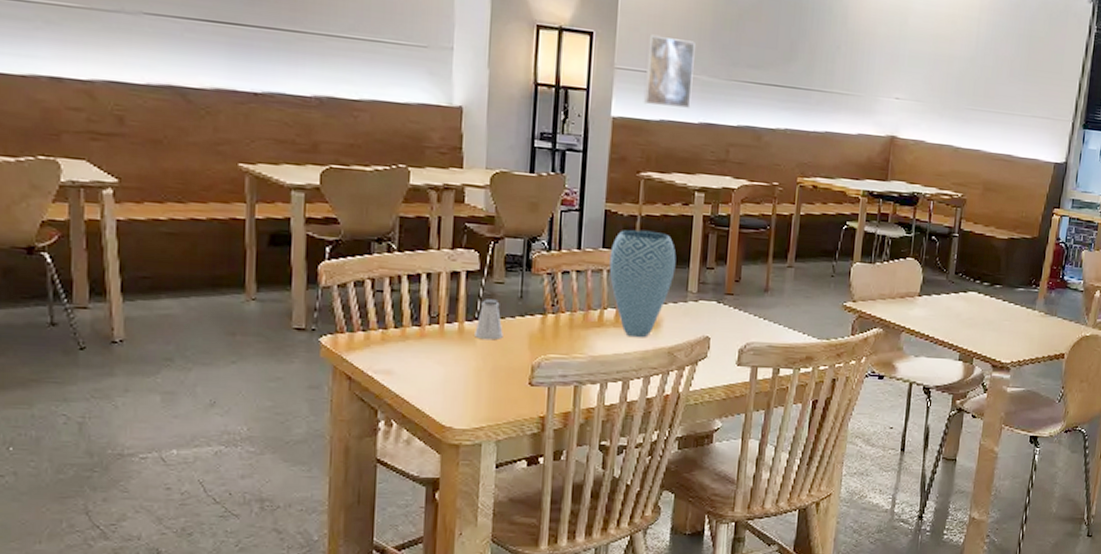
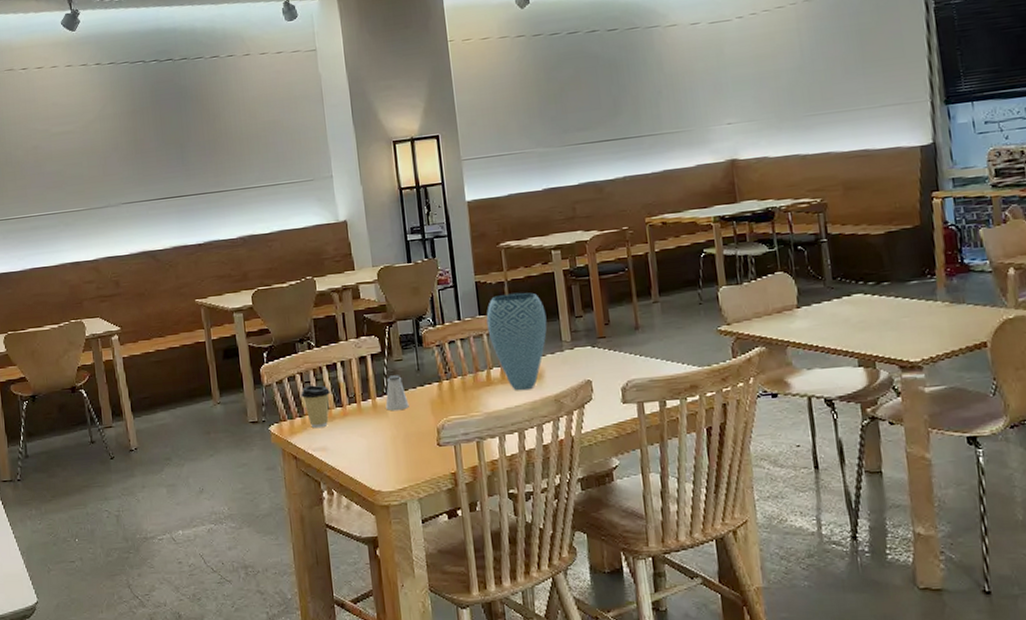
coffee cup: none [369,295,407,348] -> present [301,385,330,429]
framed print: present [643,34,695,108] -> none [486,121,533,185]

